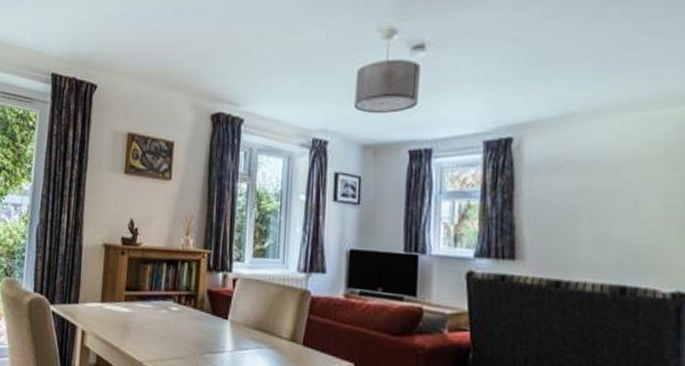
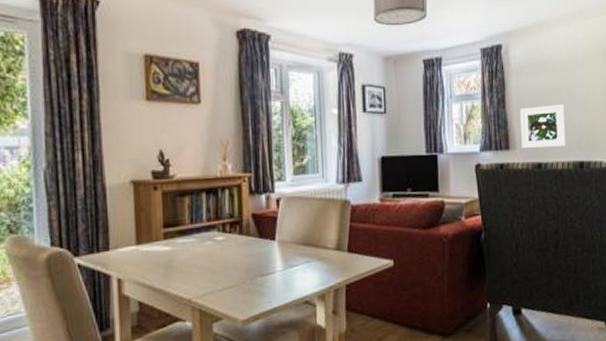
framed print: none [533,212,600,264] -> present [520,104,566,148]

